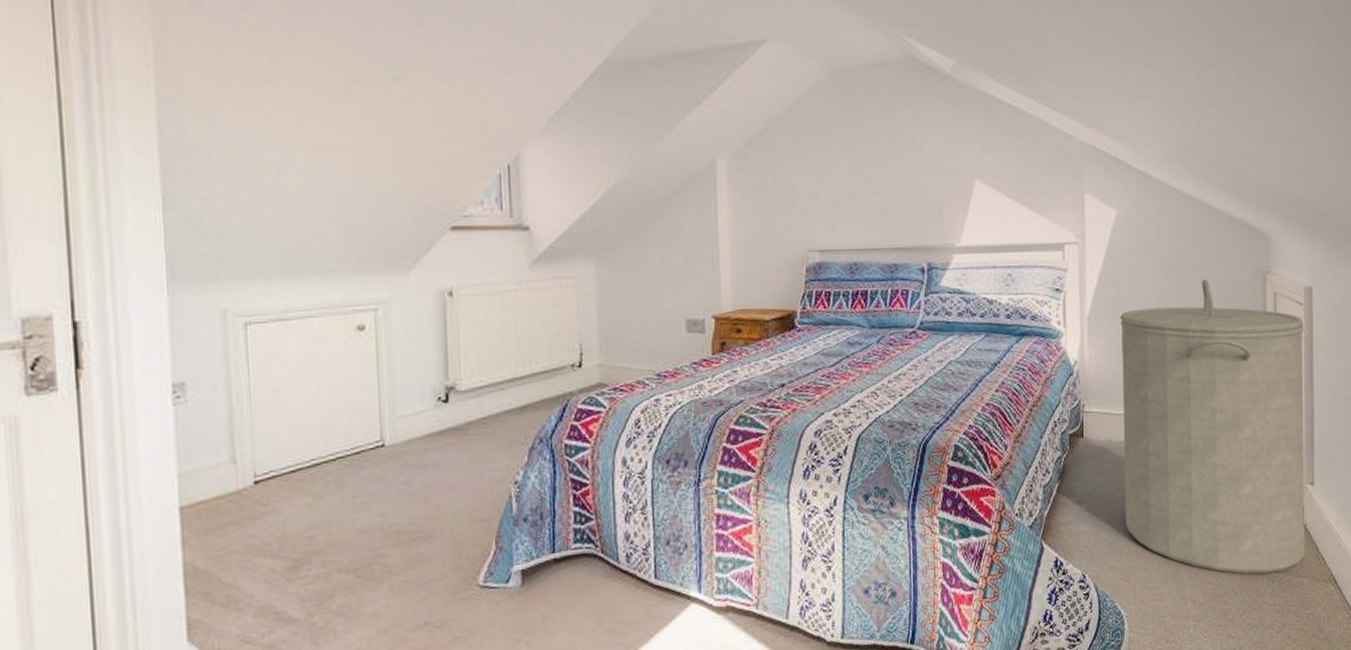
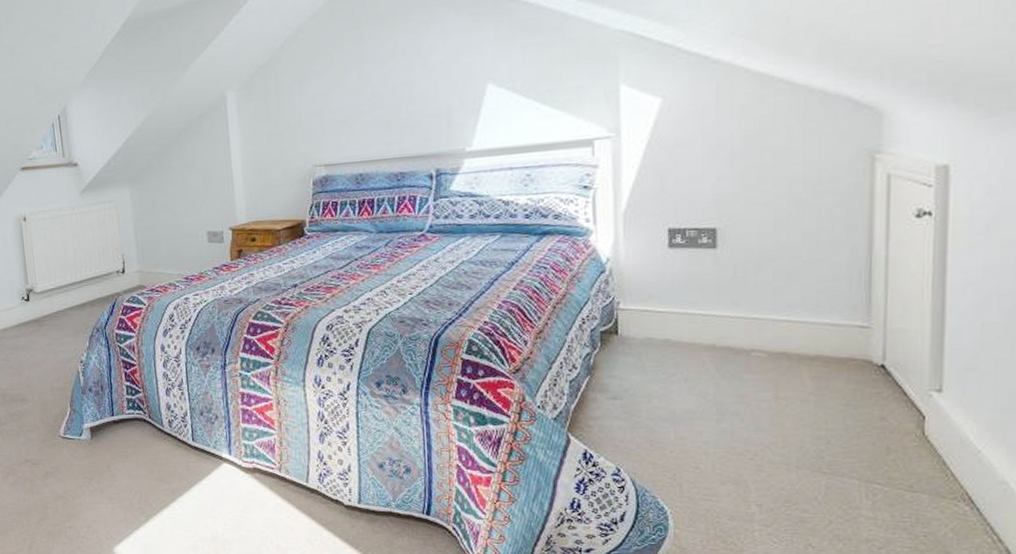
laundry hamper: present [1120,279,1304,574] -> none [665,165,933,485]

